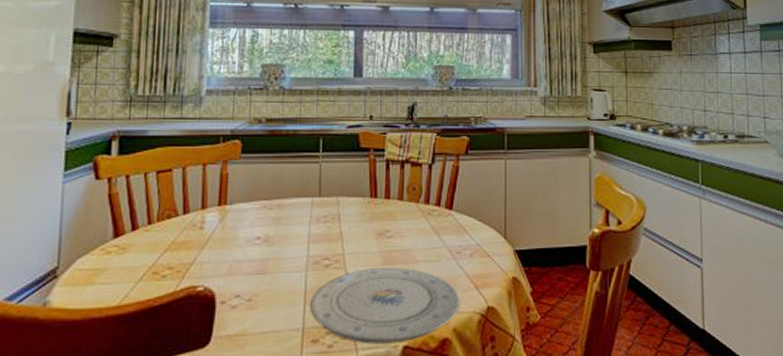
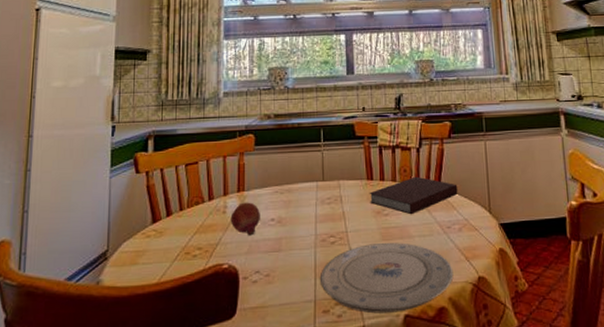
fruit: none [208,217,244,255] -> present [230,202,260,236]
notebook: none [371,195,472,238] -> present [369,176,458,215]

